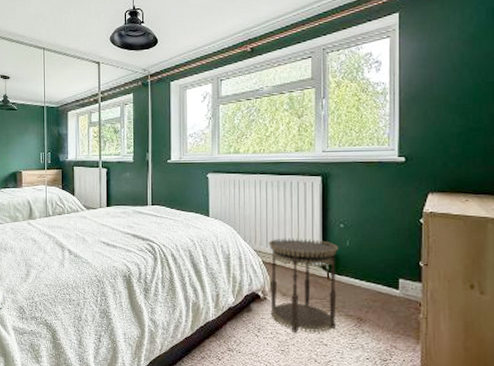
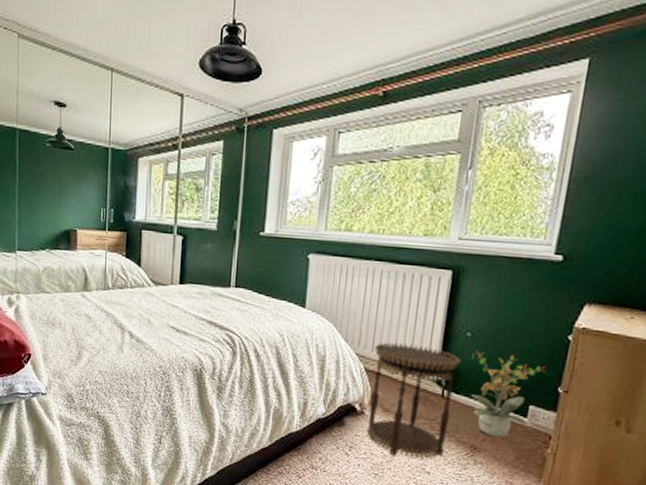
potted plant: none [350,238,407,308] -> present [471,351,547,437]

